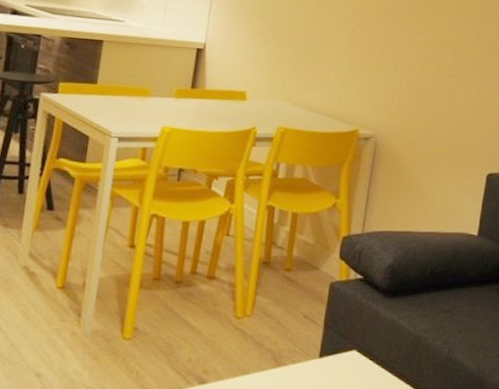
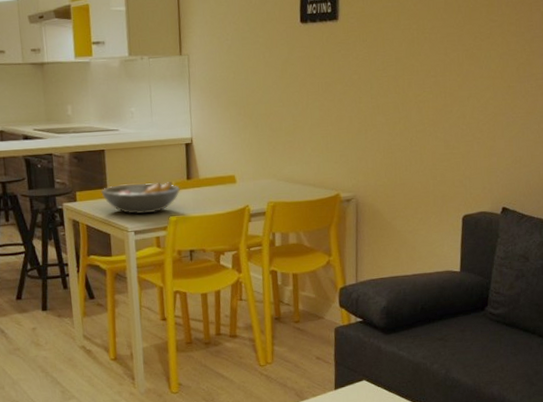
fruit bowl: none [89,81,182,120] -> present [101,182,181,214]

